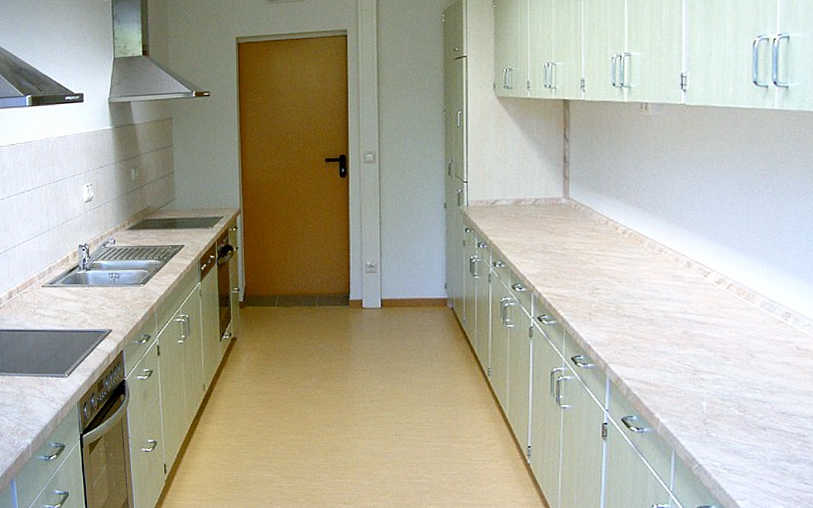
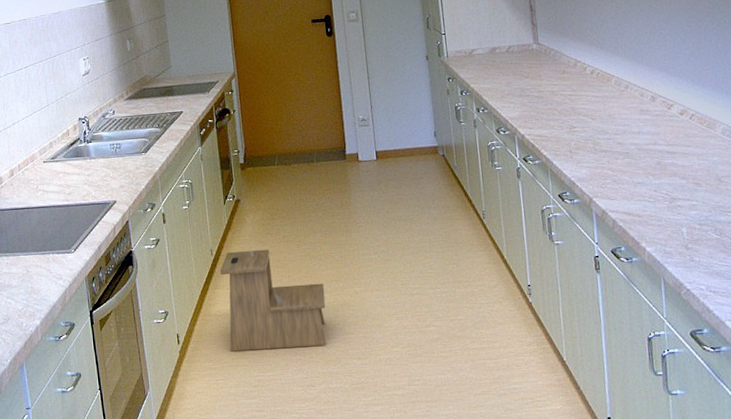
step stool: none [211,388,316,488] -> present [219,249,326,352]

